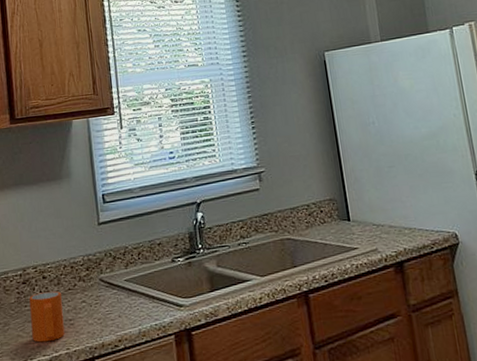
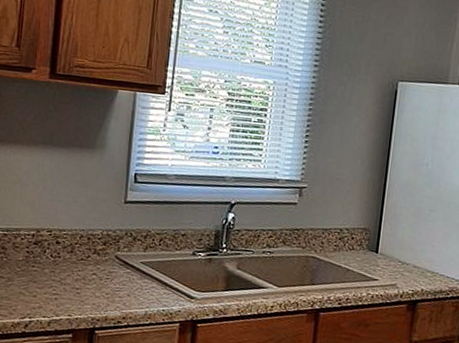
mug: present [29,291,65,343] -> none [35,256,73,305]

